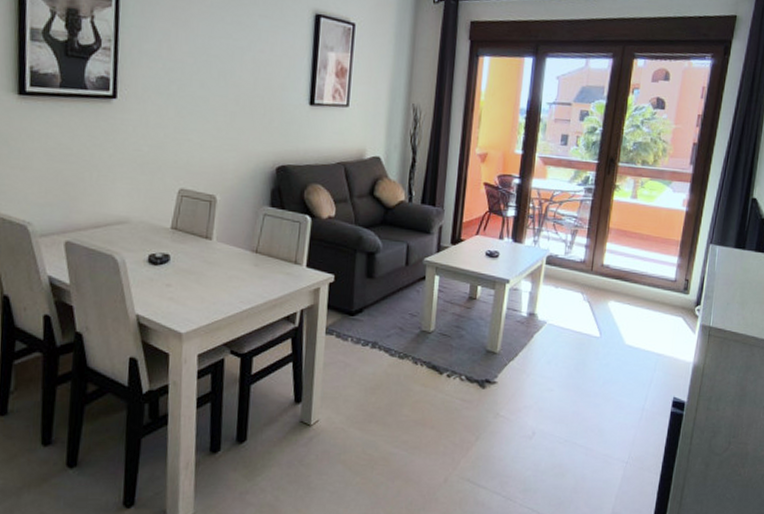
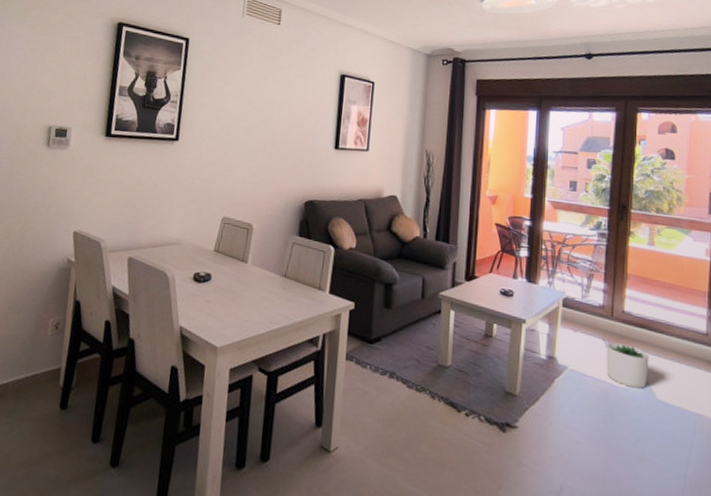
planter: none [582,296,622,337] -> present [606,342,649,389]

